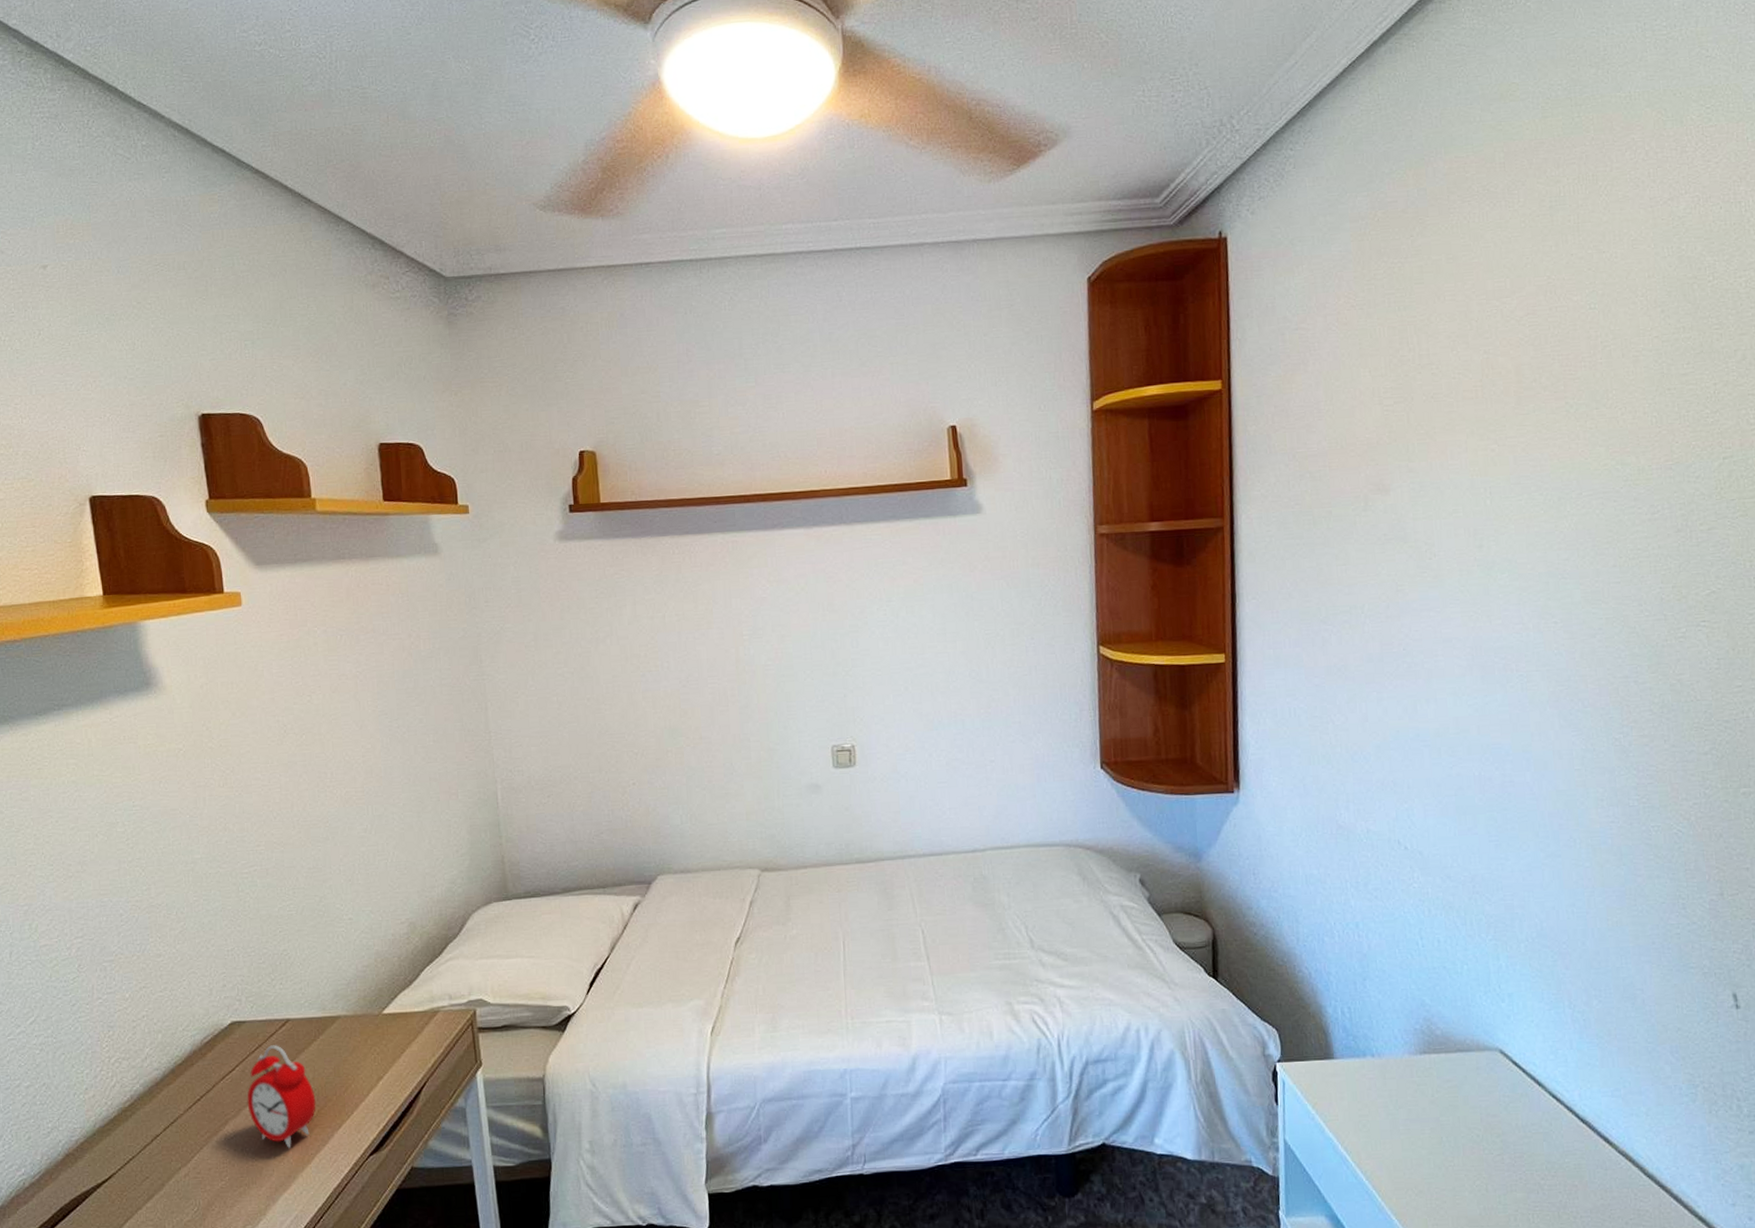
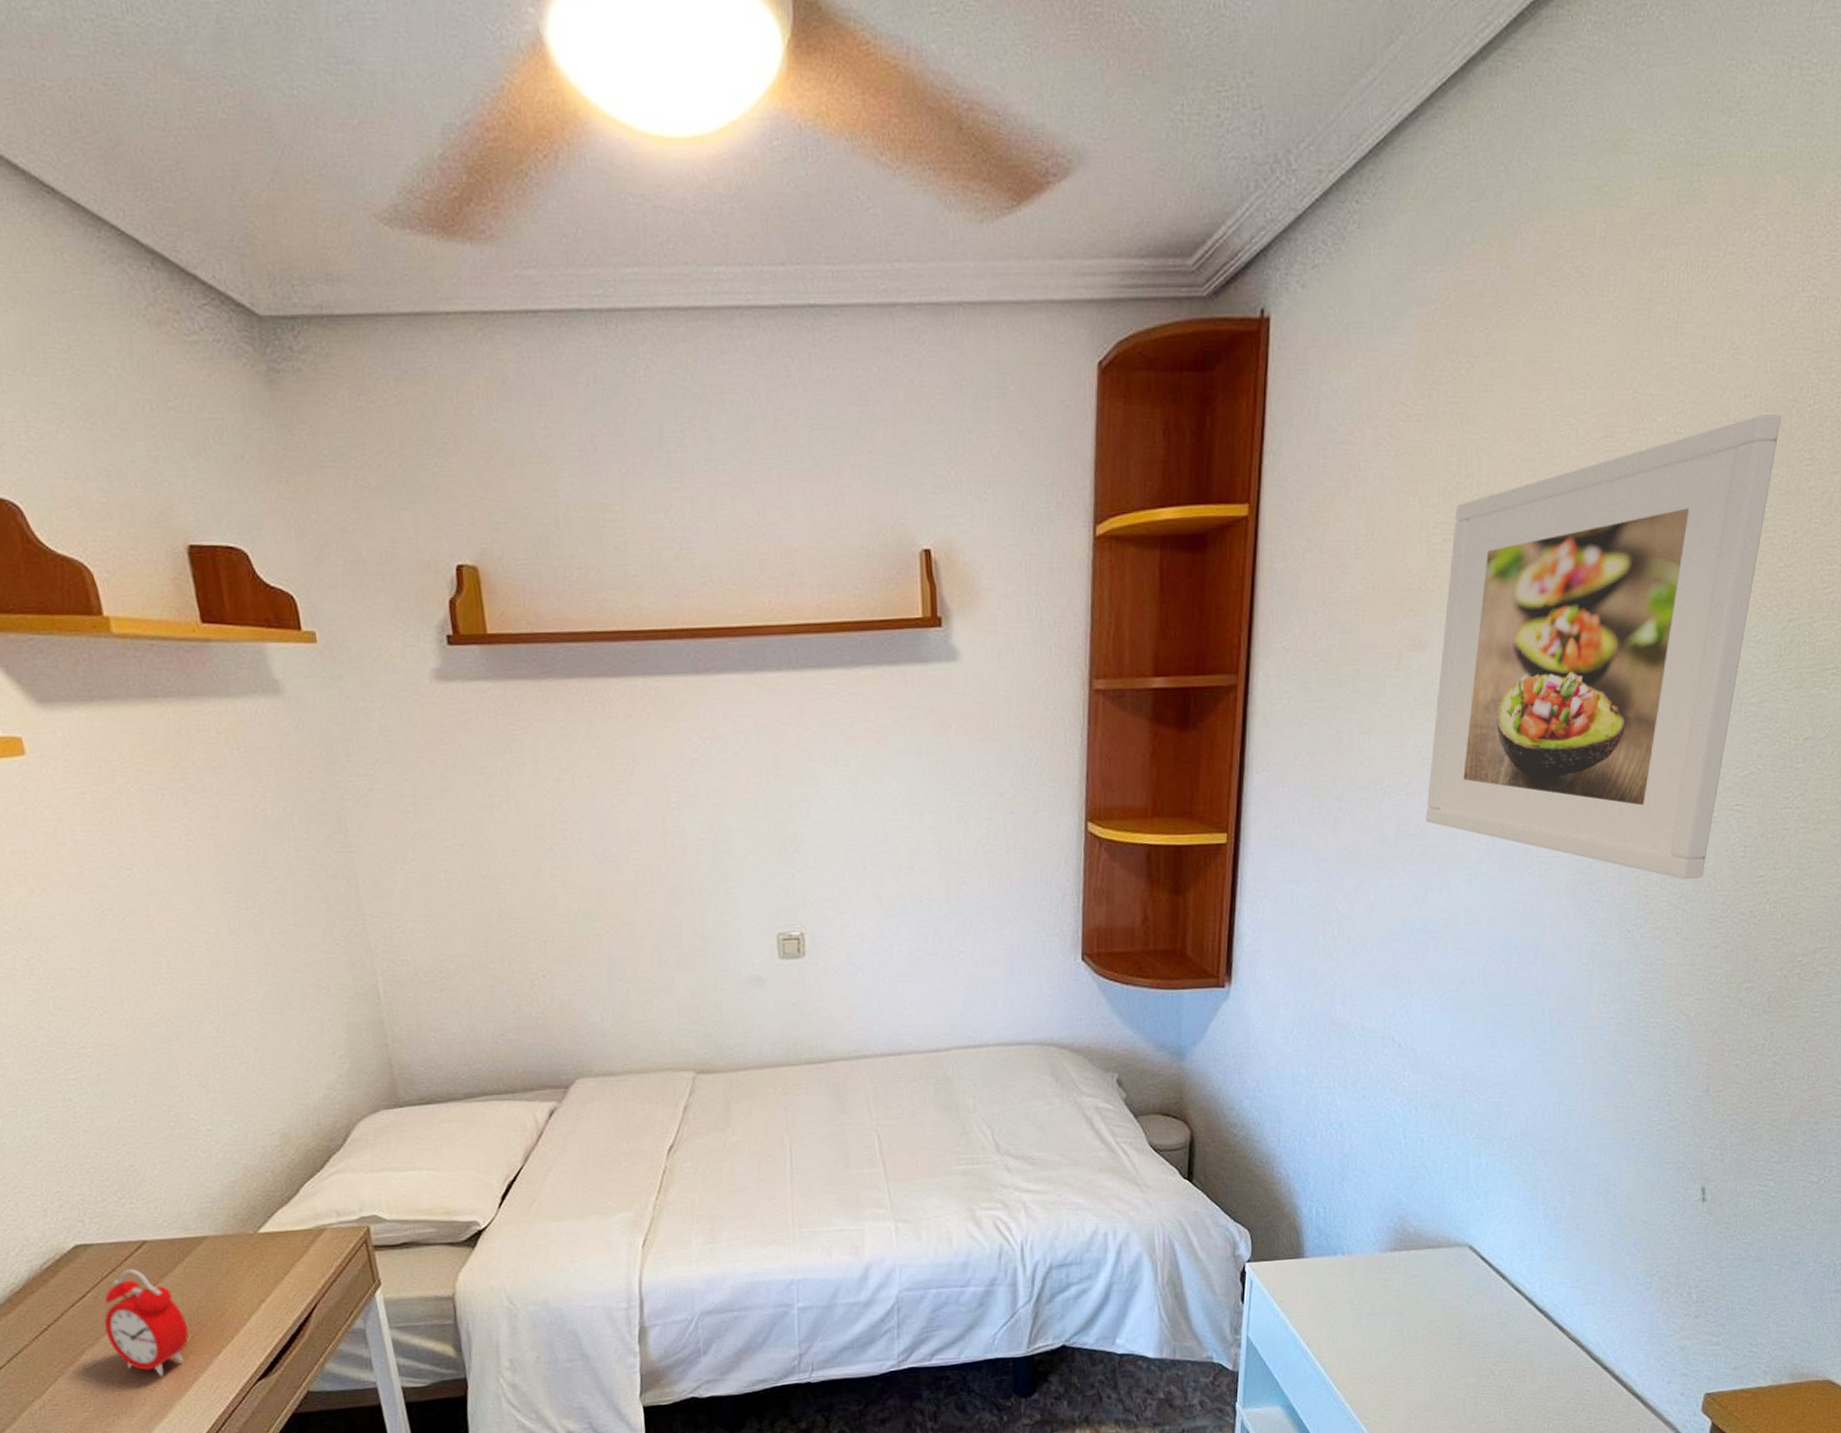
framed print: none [1402,289,1686,690] -> present [1425,414,1782,880]

